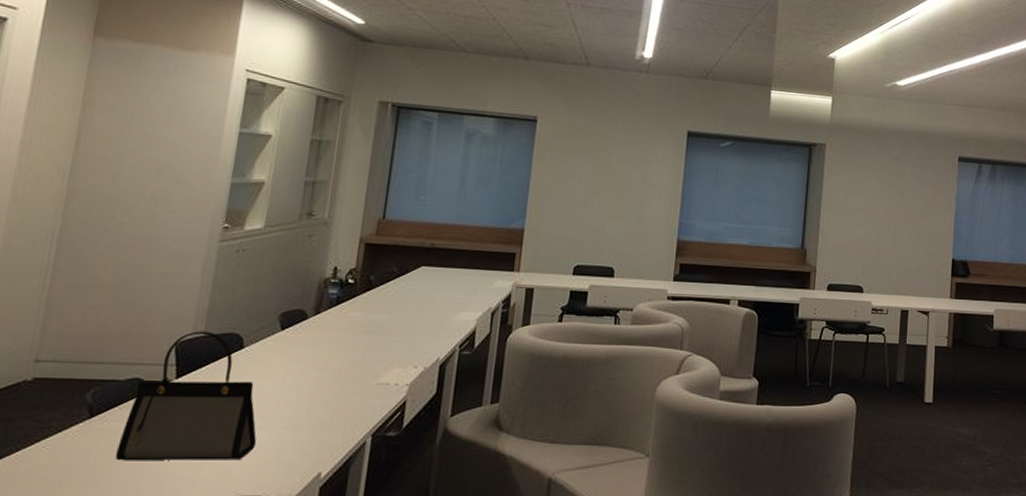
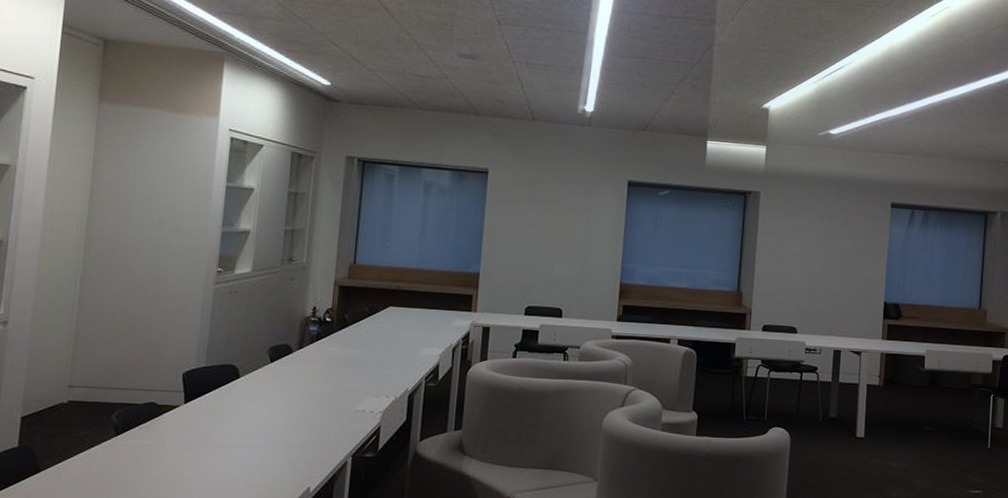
handbag: present [115,331,257,461] -> none [138,362,255,474]

